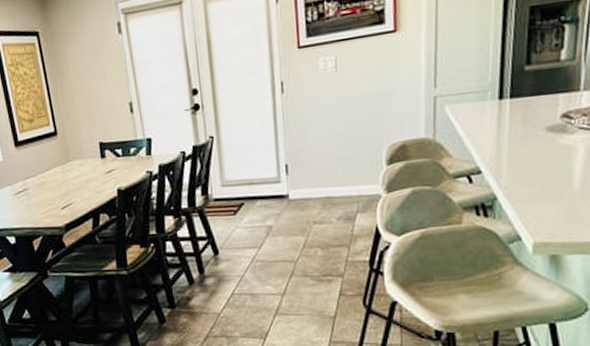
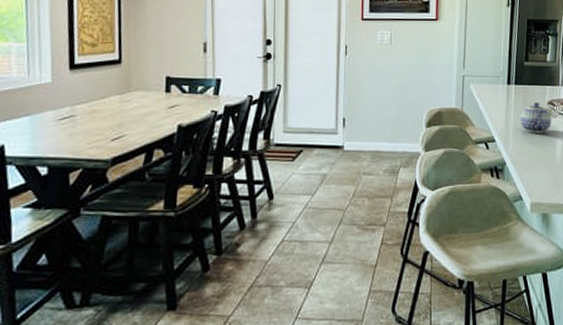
teapot: none [519,117,566,158] -> present [520,102,551,133]

